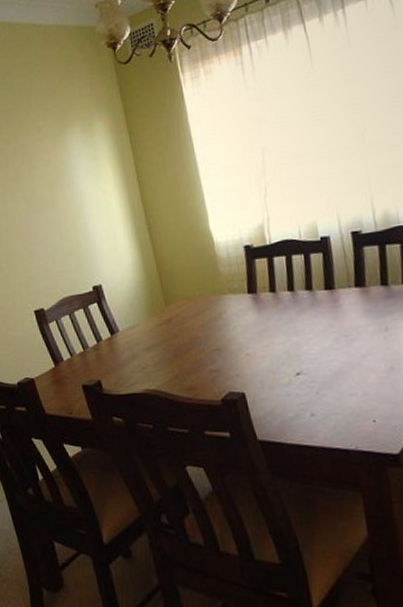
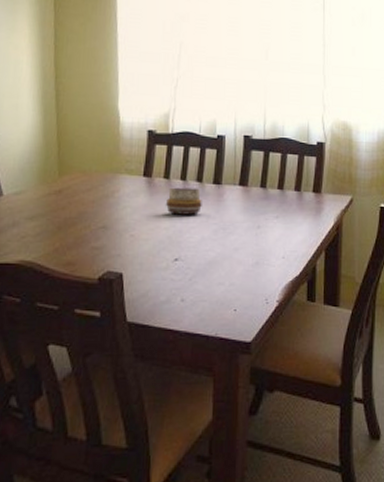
decorative bowl: none [276,297,317,328] -> present [165,187,202,215]

